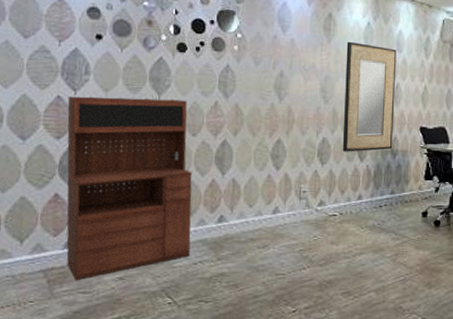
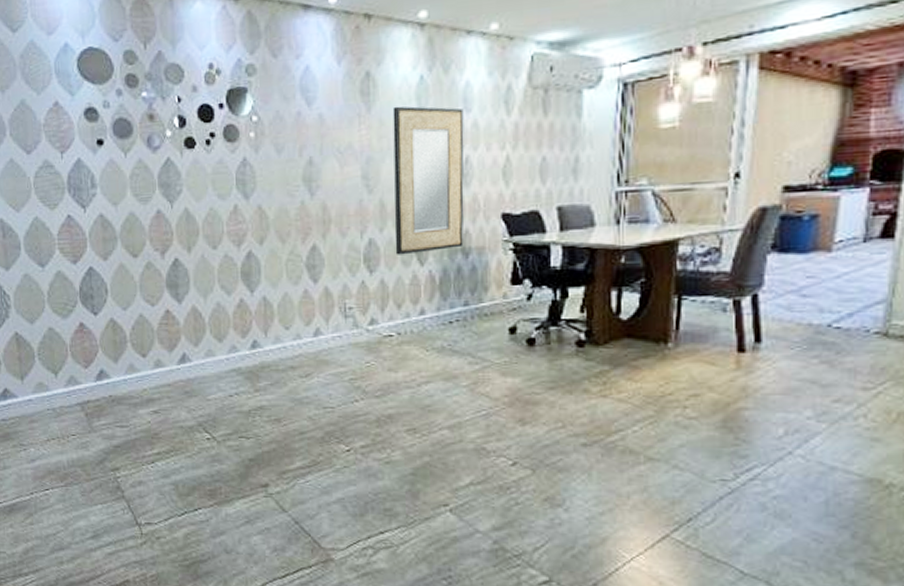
shelving unit: present [66,96,192,280] -> none [78,207,224,413]

